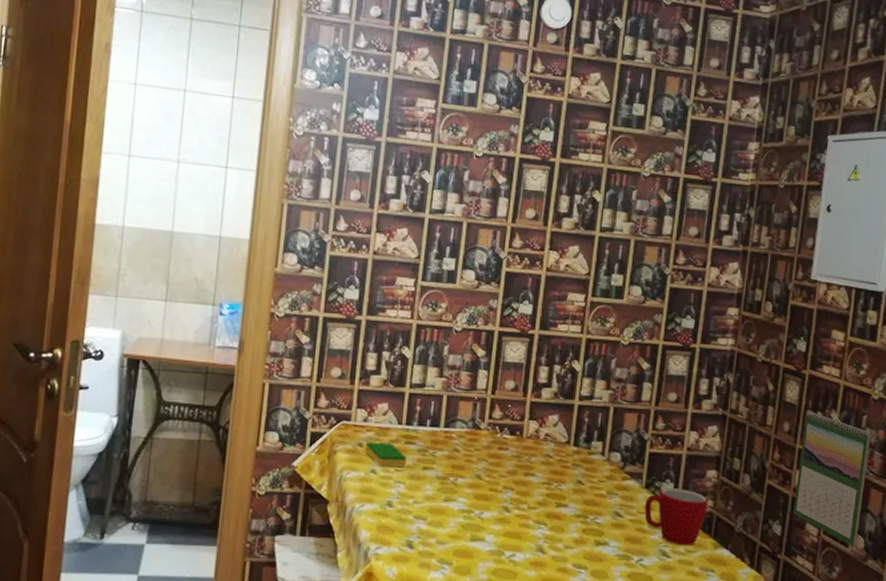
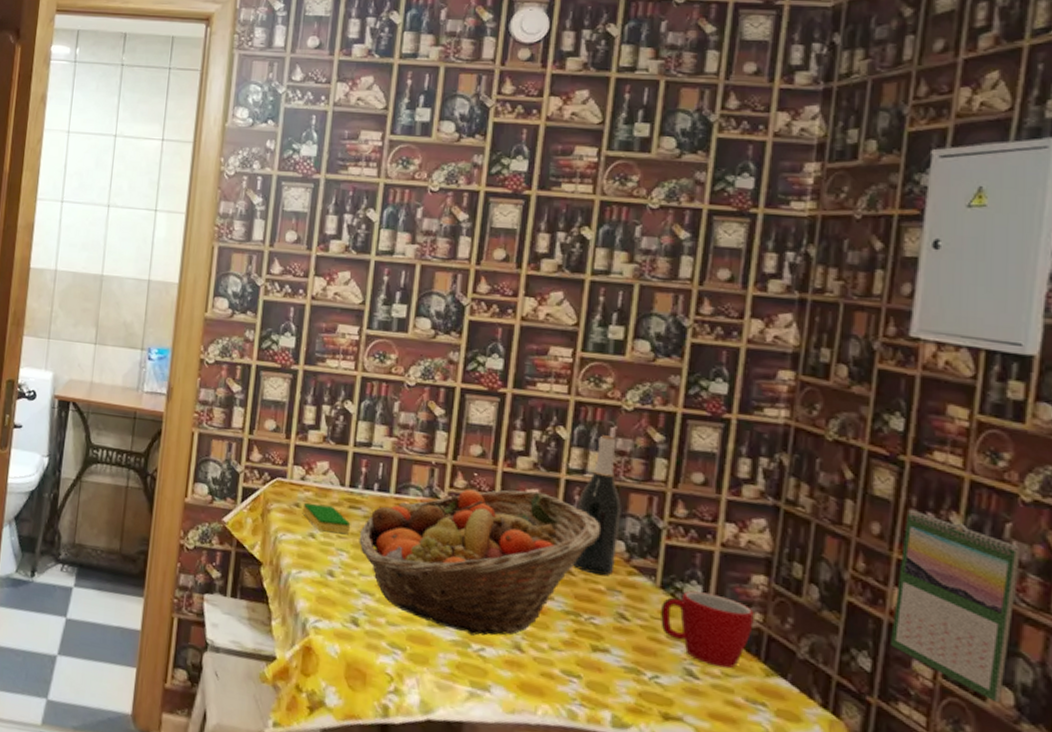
fruit basket: none [413,417,603,544] -> present [359,489,600,636]
wine bottle: none [583,366,619,483] -> present [573,435,621,576]

